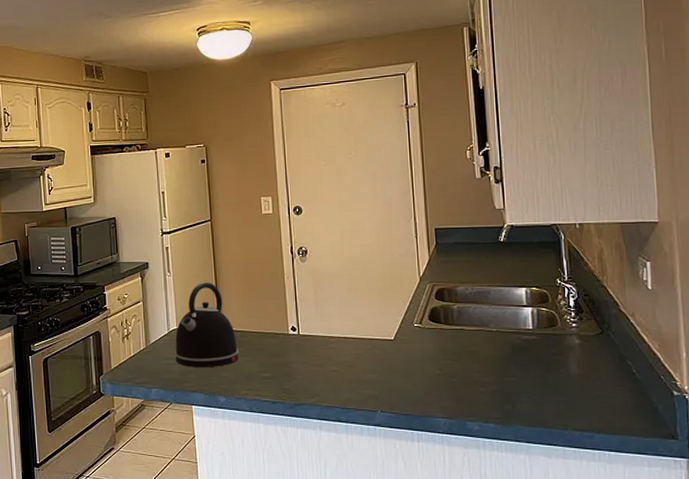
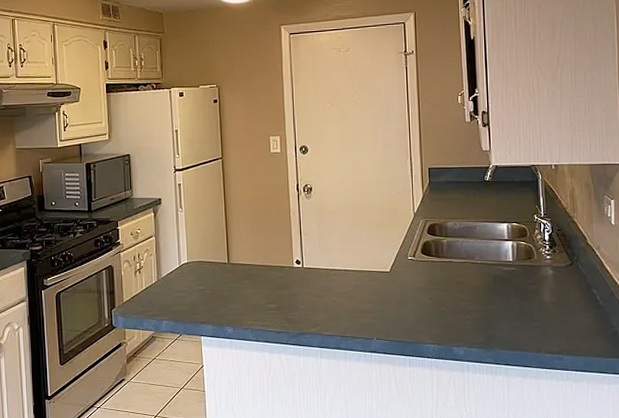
kettle: present [174,281,239,367] -> none [184,217,247,300]

